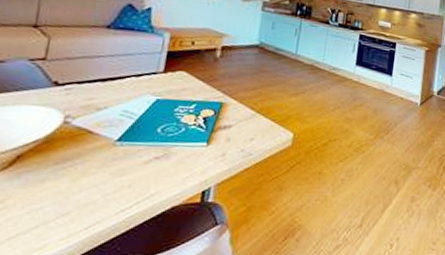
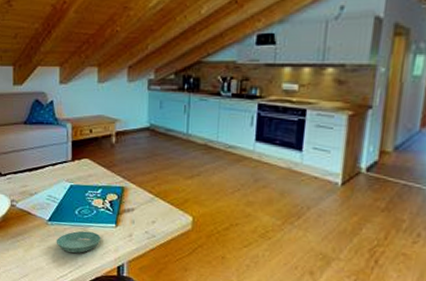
saucer: none [122,151,186,179] -> present [56,231,101,253]

